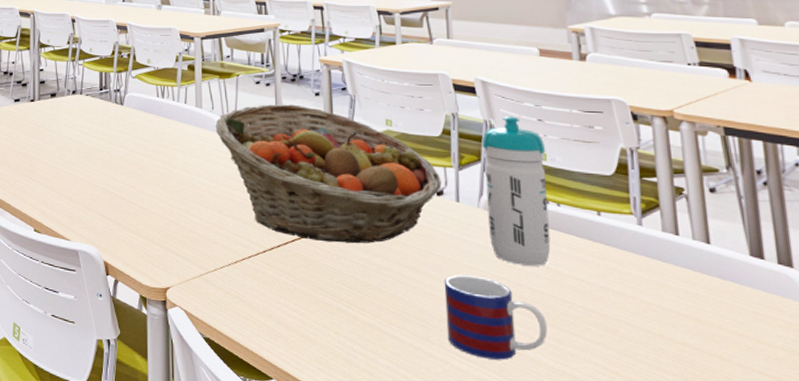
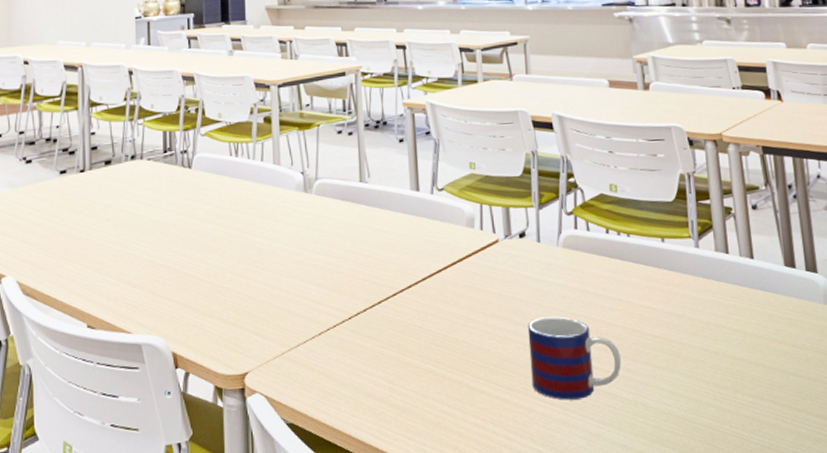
fruit basket: present [215,104,442,244] -> none [295,153,524,300]
water bottle: present [481,116,551,266] -> none [559,150,623,300]

